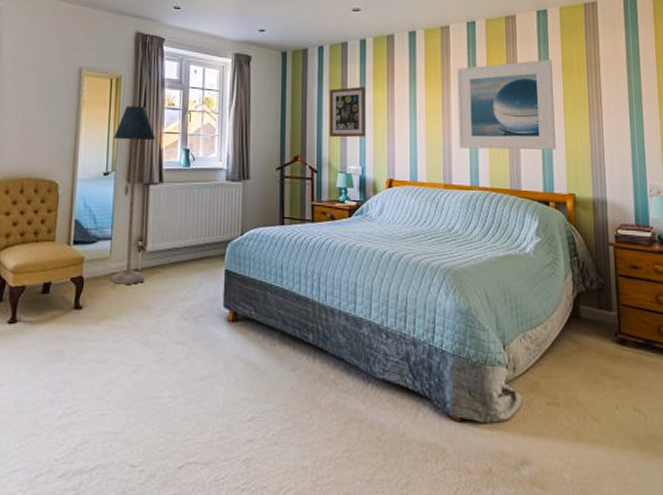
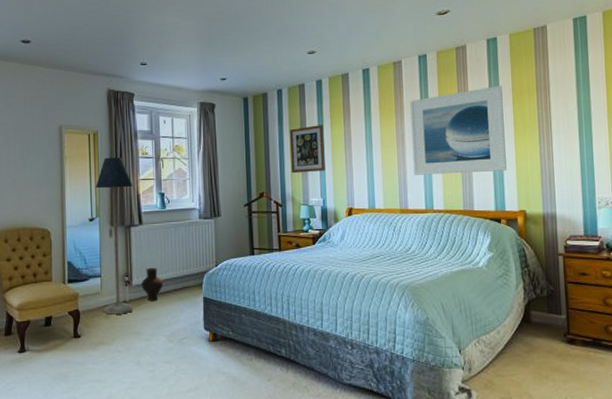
vase: none [156,232,181,271] -> present [141,267,163,301]

